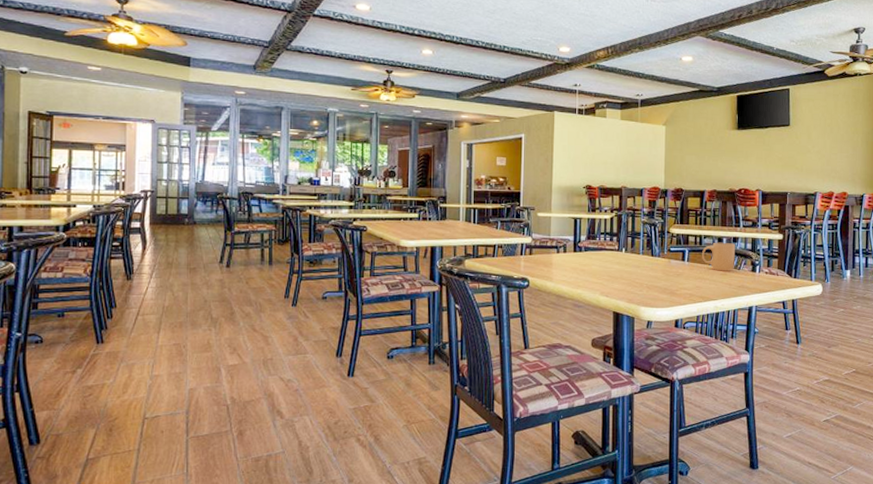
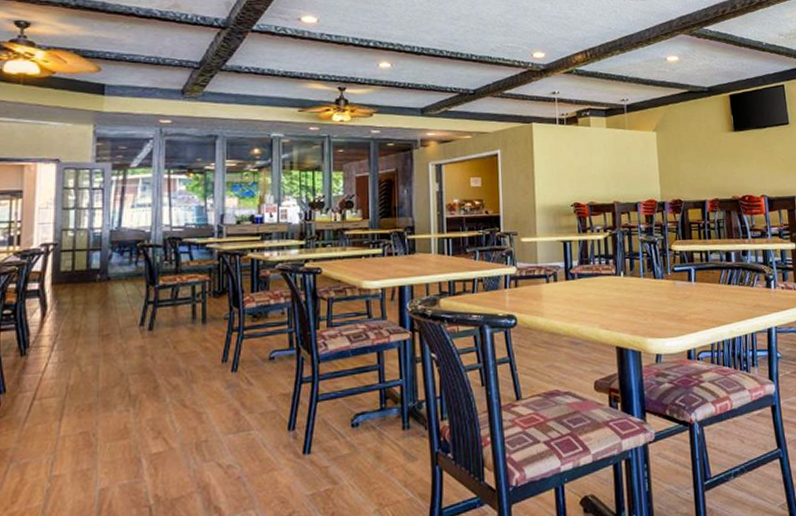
cup: present [702,242,736,271] -> none [710,256,747,290]

